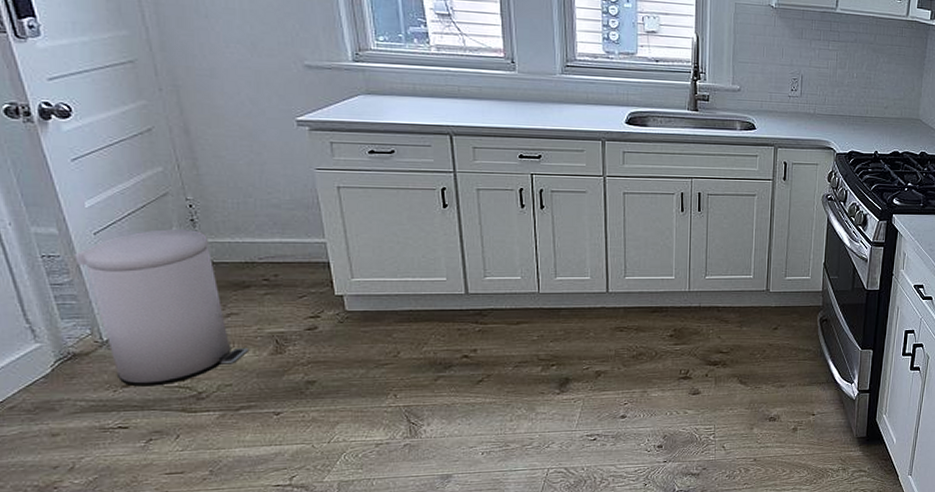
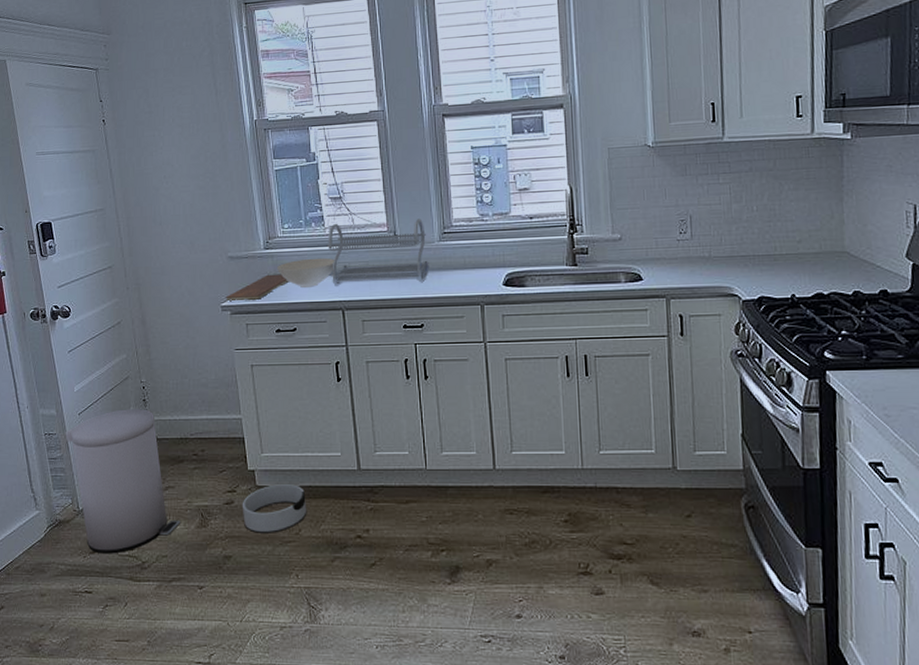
chopping board: none [302,90,385,117] -> present [226,274,289,301]
pet bowl: none [328,308,407,357] -> present [242,483,307,533]
bowl: none [369,77,441,110] -> present [276,257,334,289]
dish rack: none [432,42,550,114] -> present [326,219,429,287]

